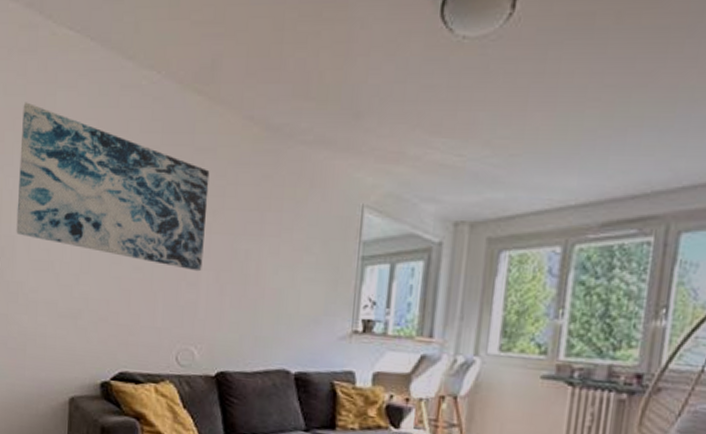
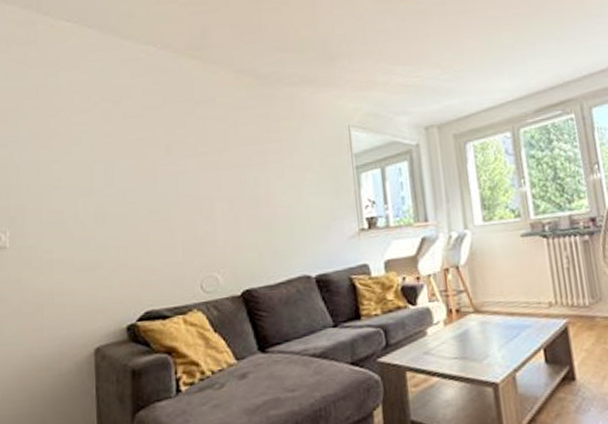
wall art: present [16,102,210,272] -> none [25,85,216,205]

